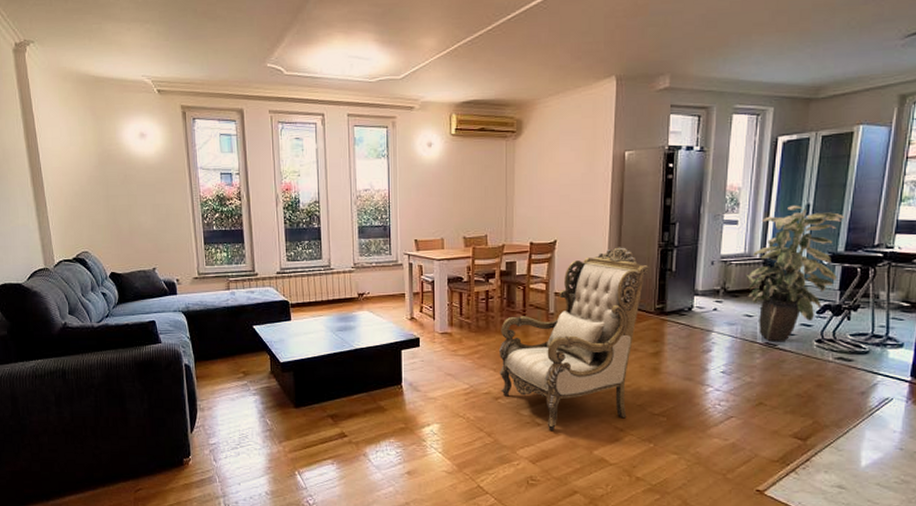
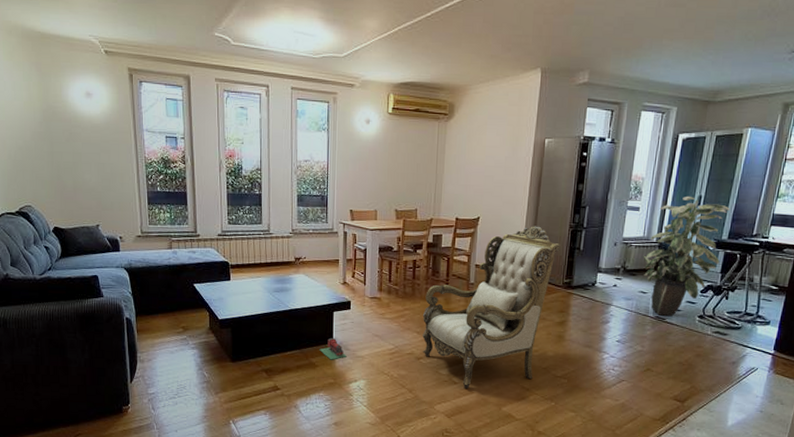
toy train: none [388,378,418,403] -> present [319,337,347,360]

